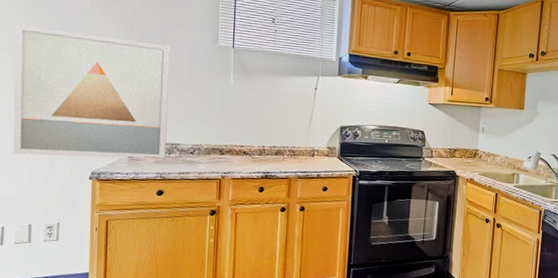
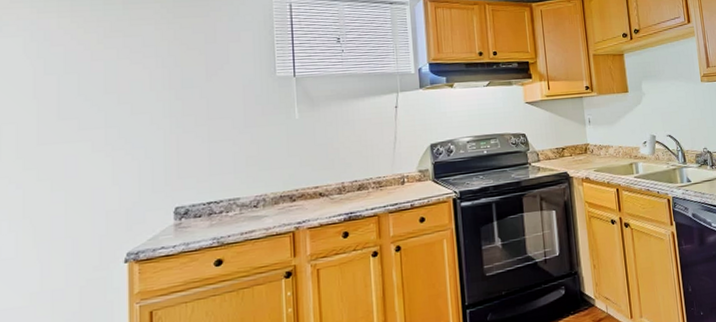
wall art: present [12,23,170,160] -> none [19,85,223,249]

